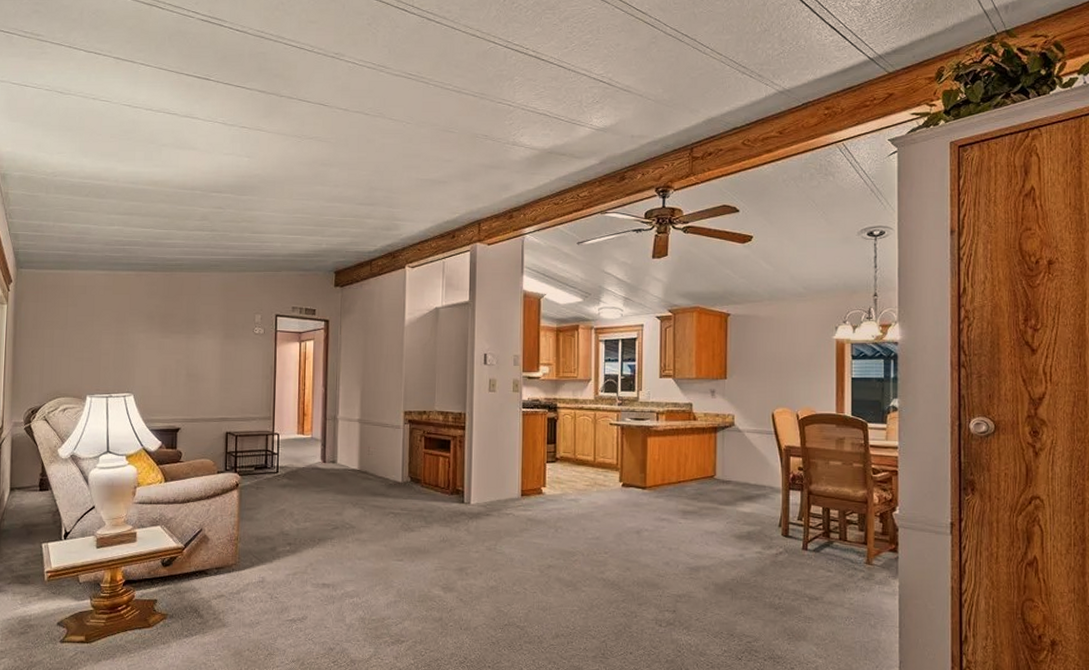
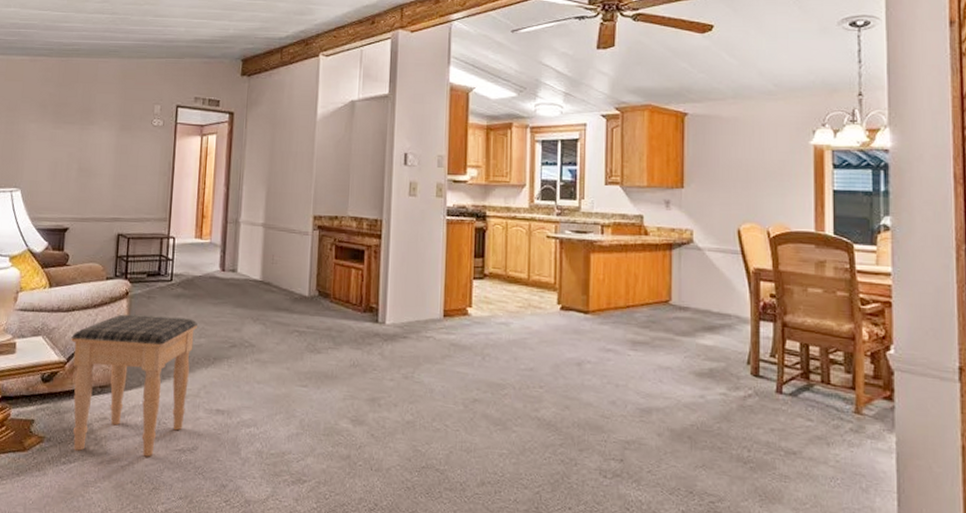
footstool: none [187,503,302,627] -> present [71,314,197,457]

